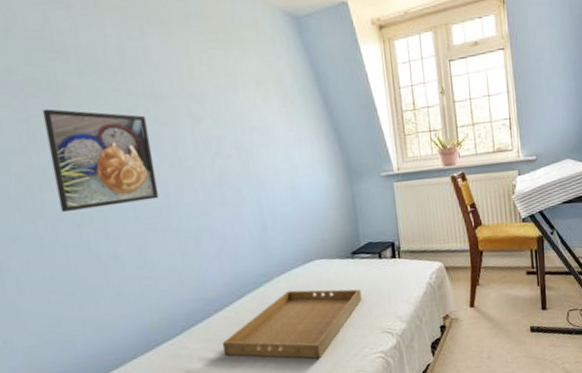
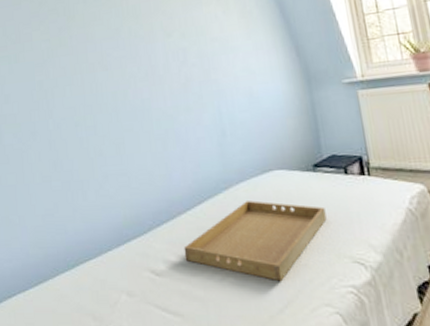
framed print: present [42,109,159,212] -> none [58,30,136,113]

